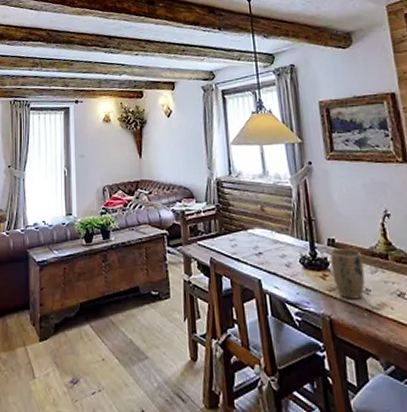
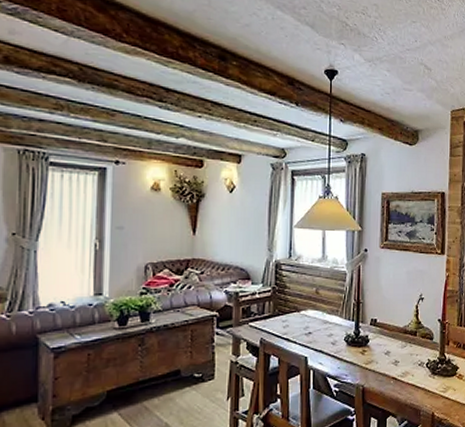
plant pot: present [330,249,365,299] -> none [370,327,397,370]

